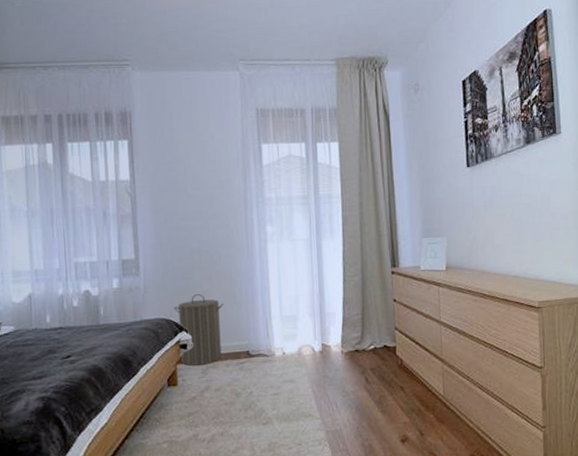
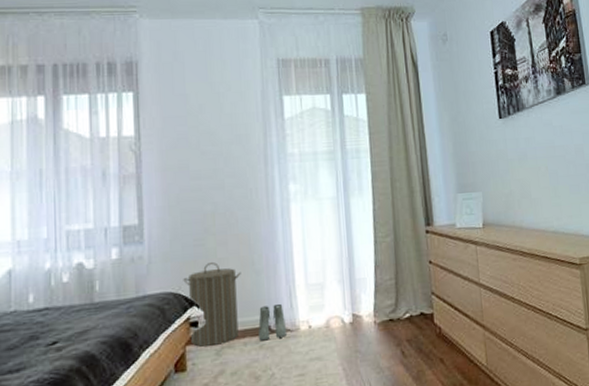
boots: none [239,333,263,364] -> present [258,304,286,341]

